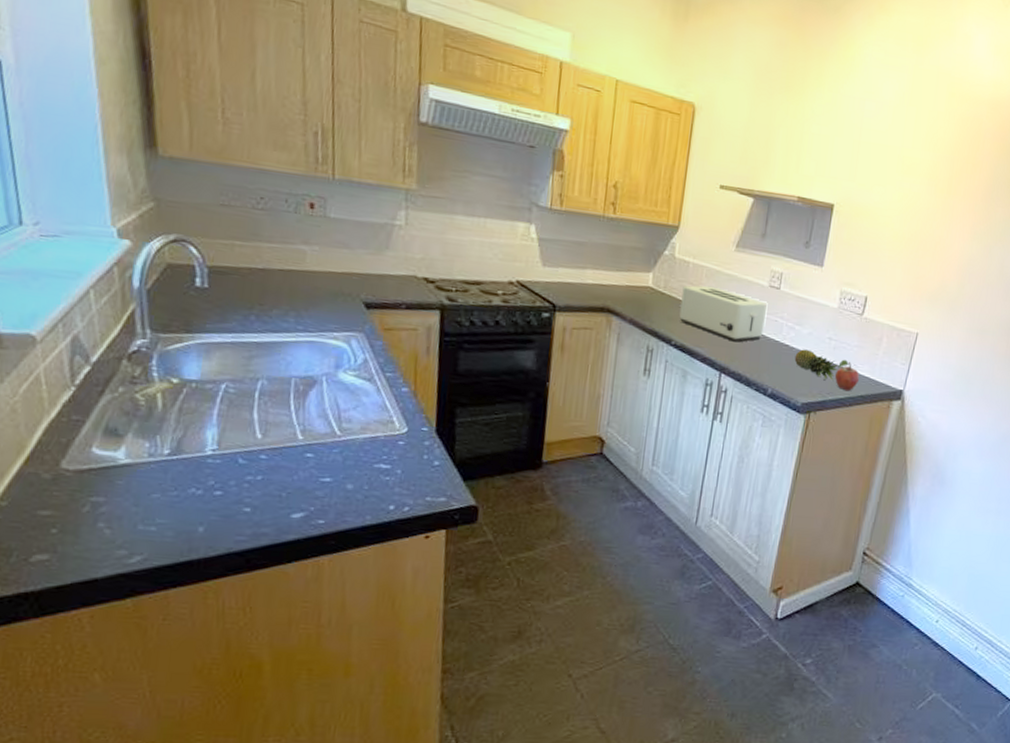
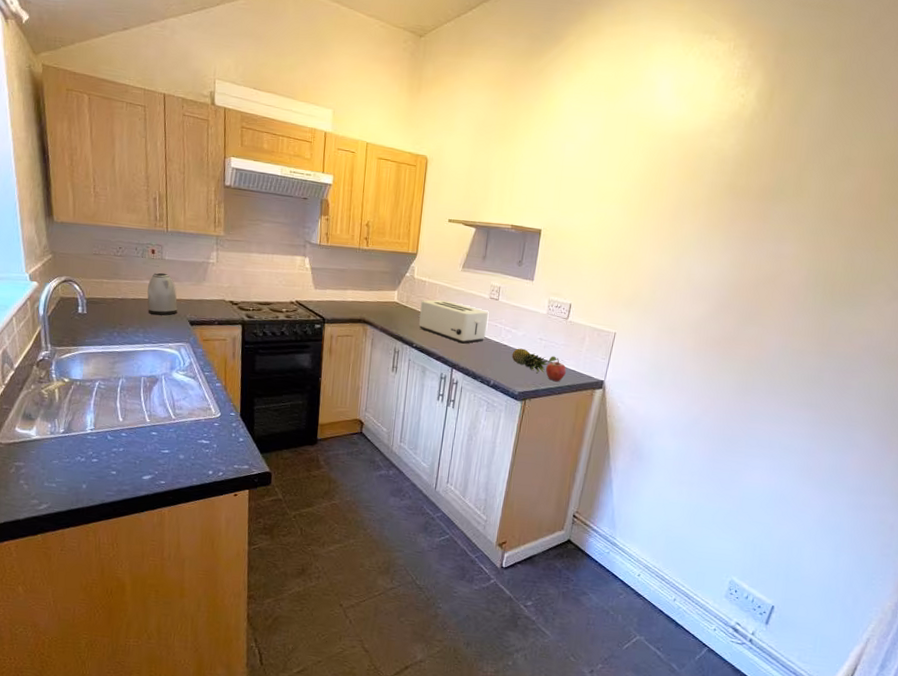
kettle: none [302,235,348,294] -> present [147,272,178,316]

